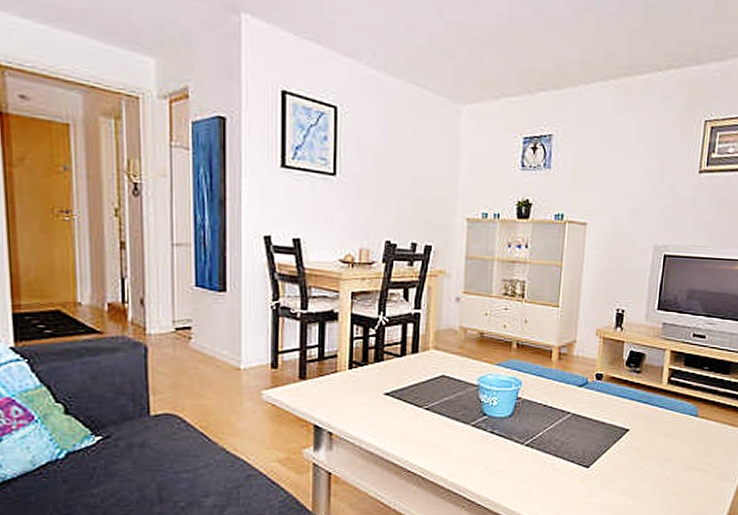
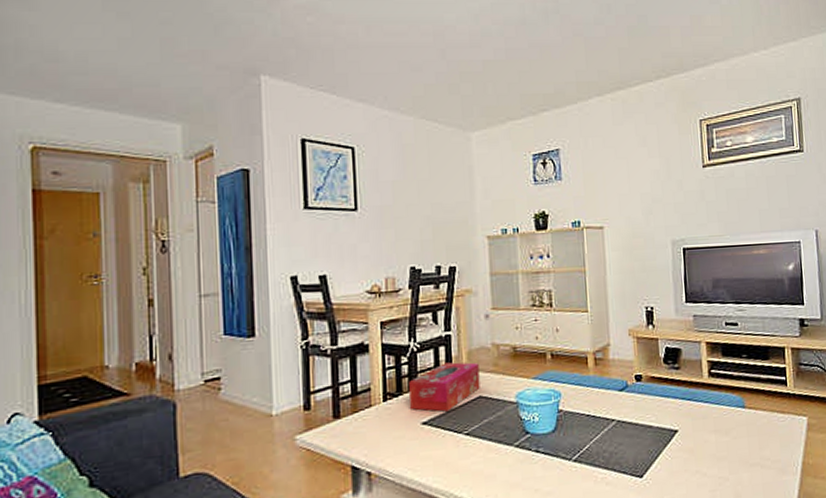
tissue box: none [375,340,445,386] -> present [409,362,480,412]

